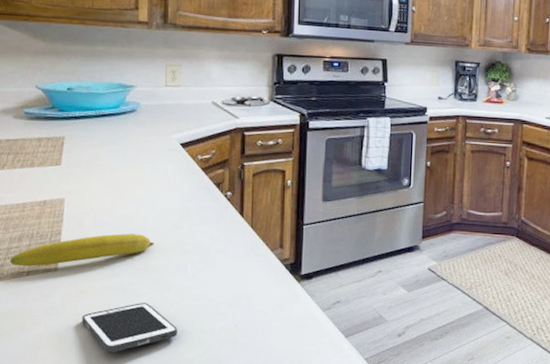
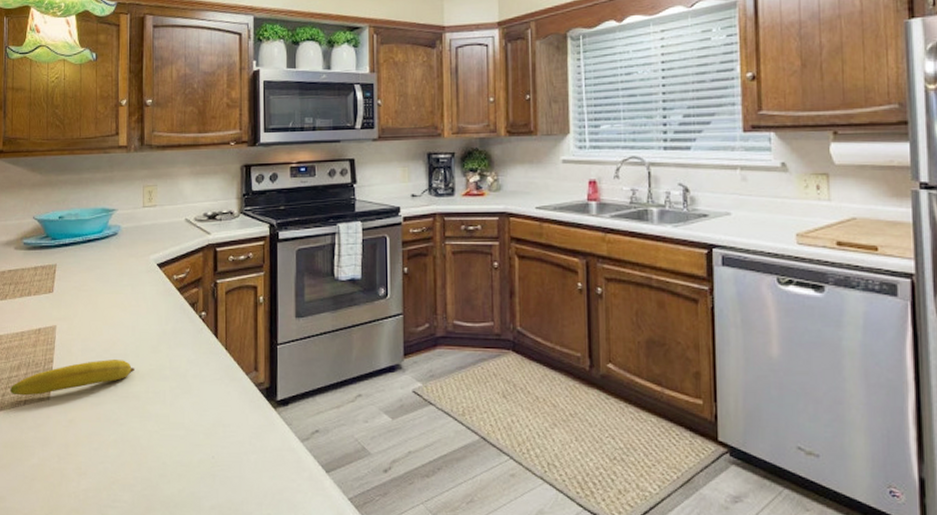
cell phone: present [82,303,178,353] -> none [71,432,158,487]

